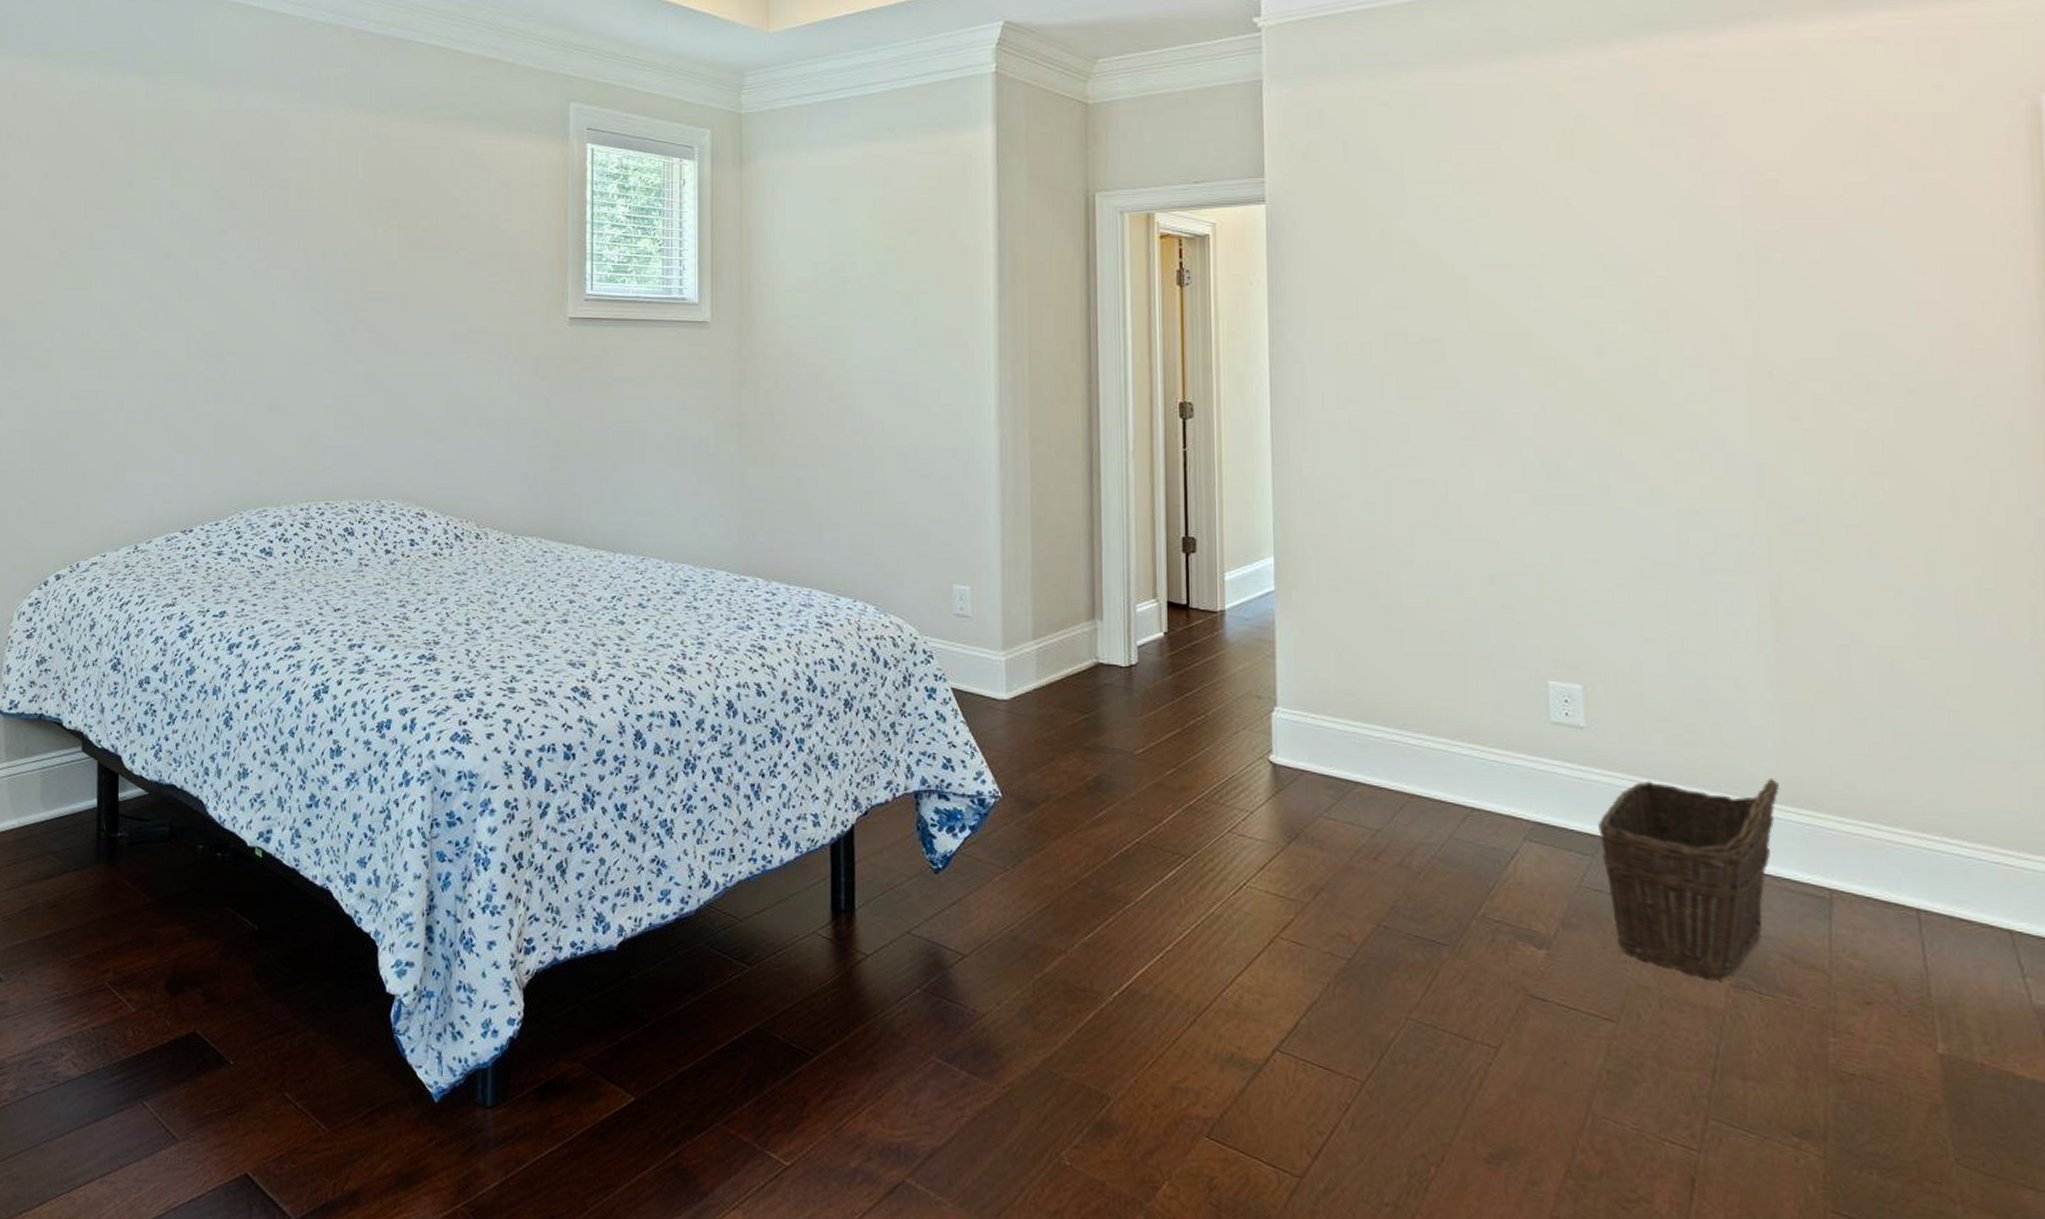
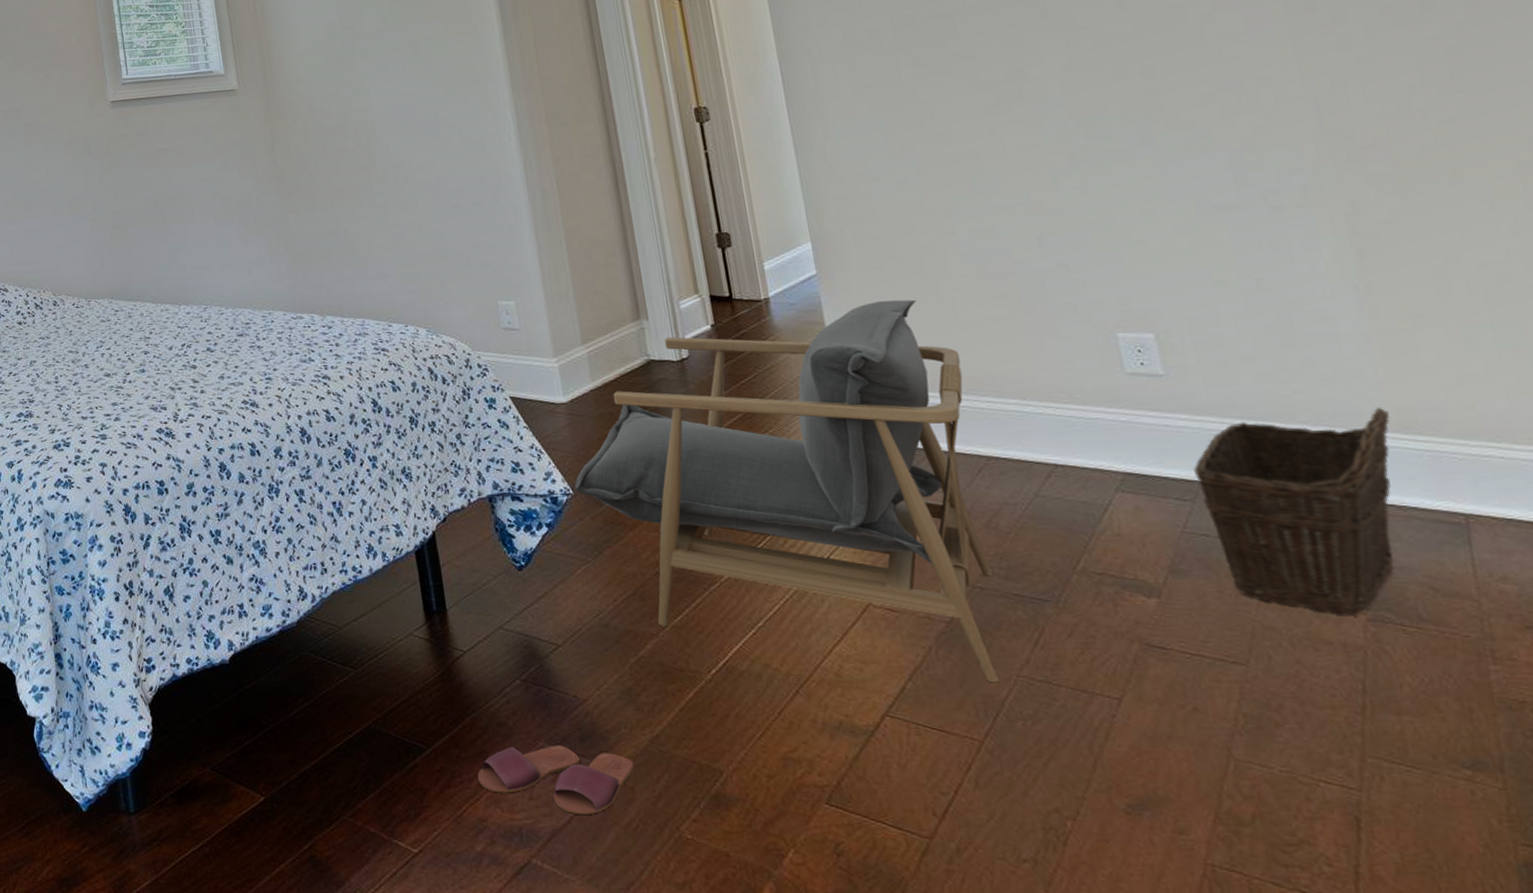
slippers: none [863,1059,1023,1136] -> present [477,745,635,816]
armchair: none [1005,625,1399,1024] -> present [575,299,1000,683]

